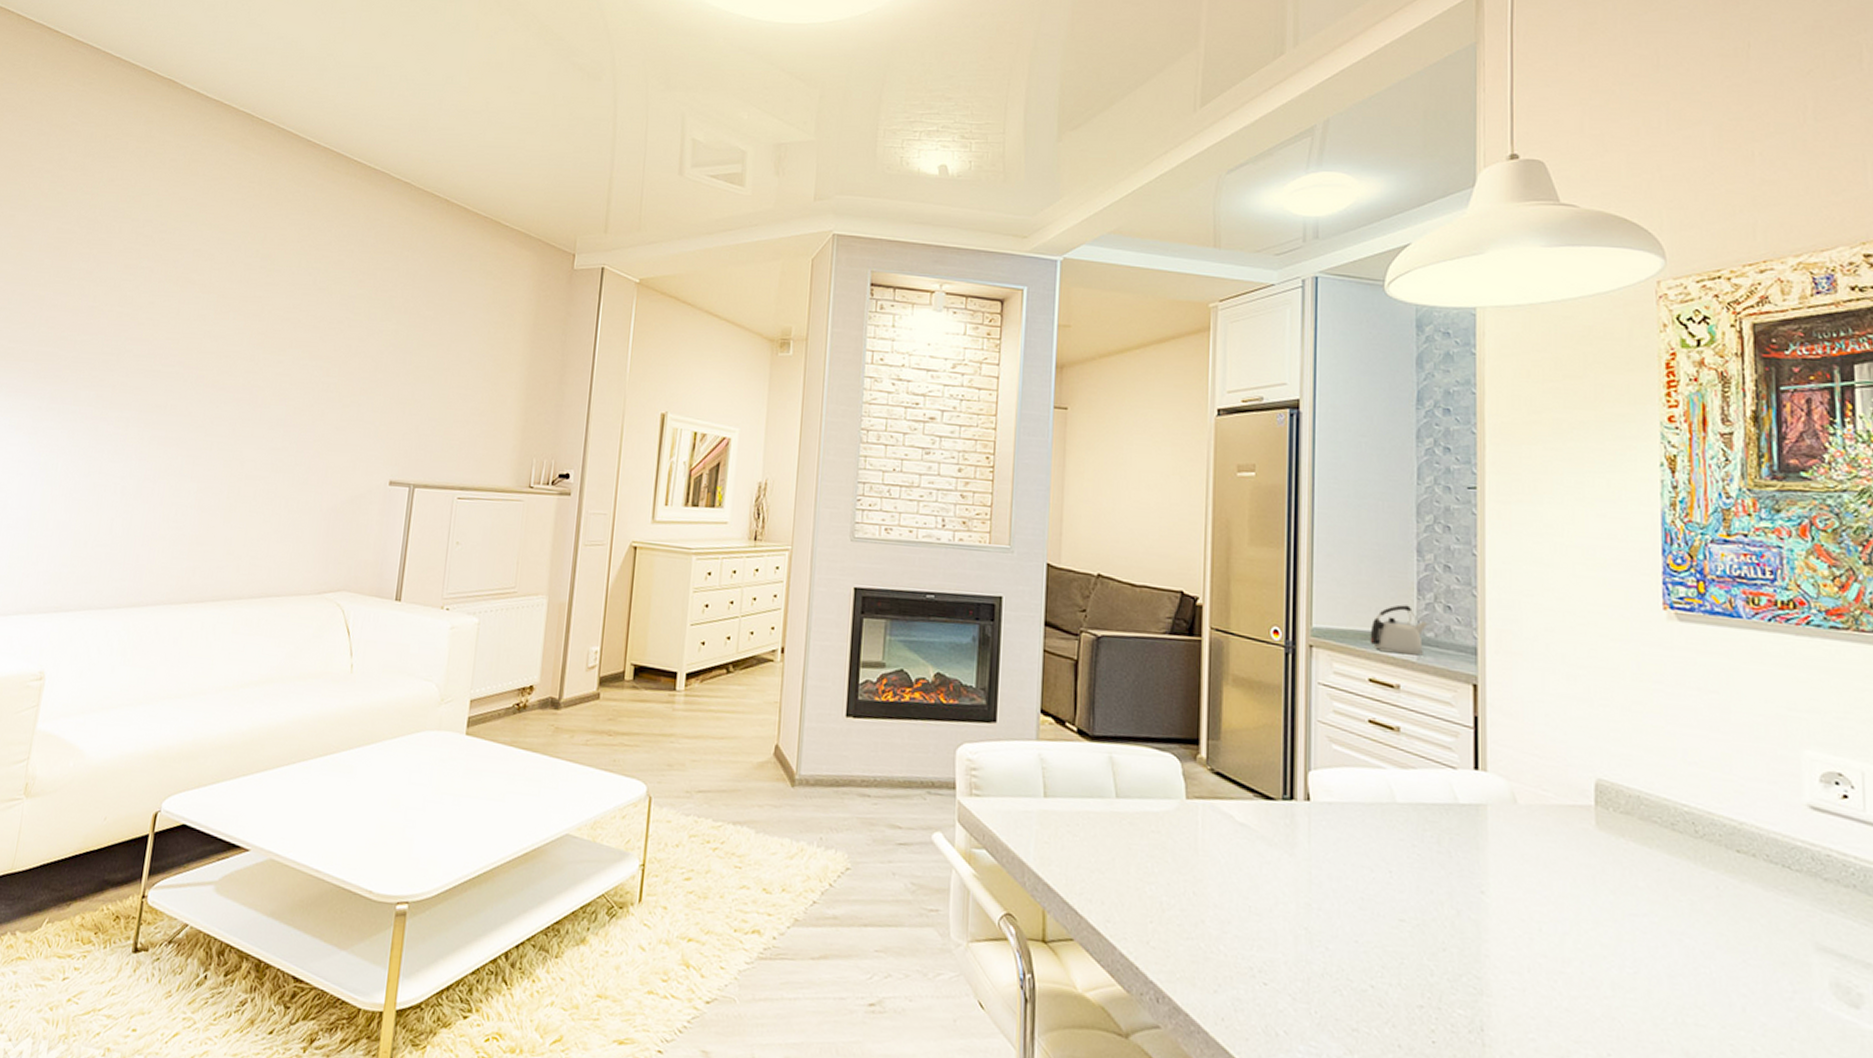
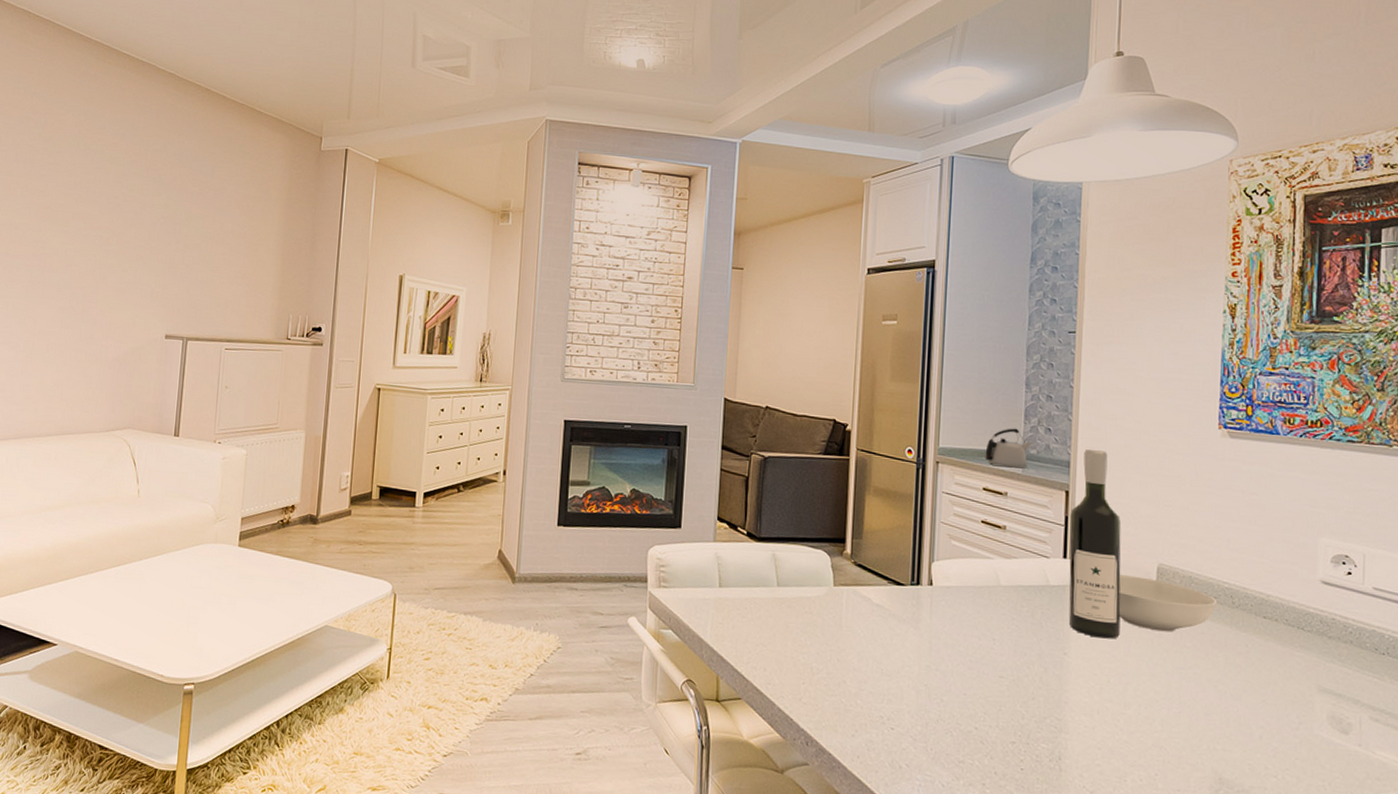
bottle: none [1481,632,1552,875] -> present [1068,449,1122,639]
bowl: none [1547,792,1676,868] -> present [1118,575,1218,632]

